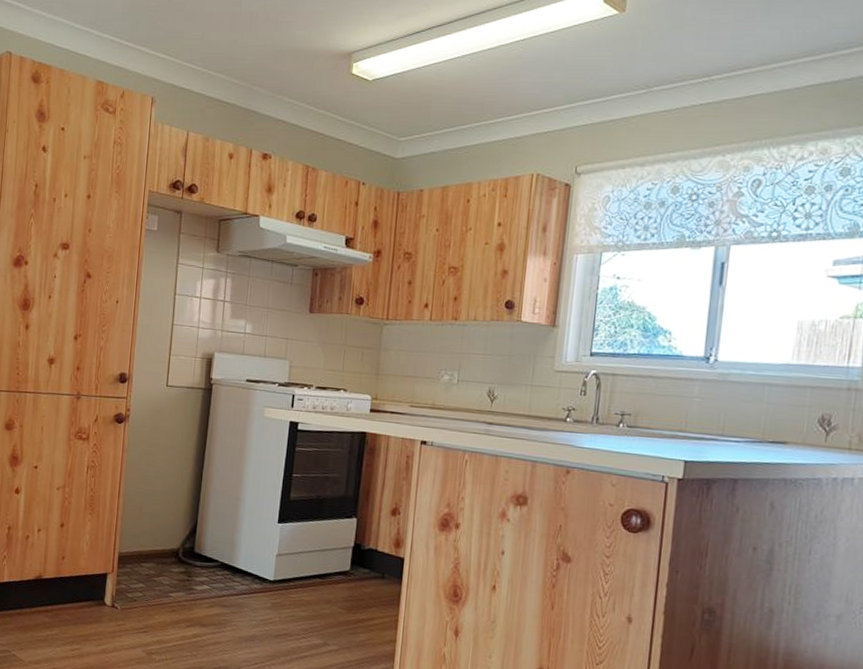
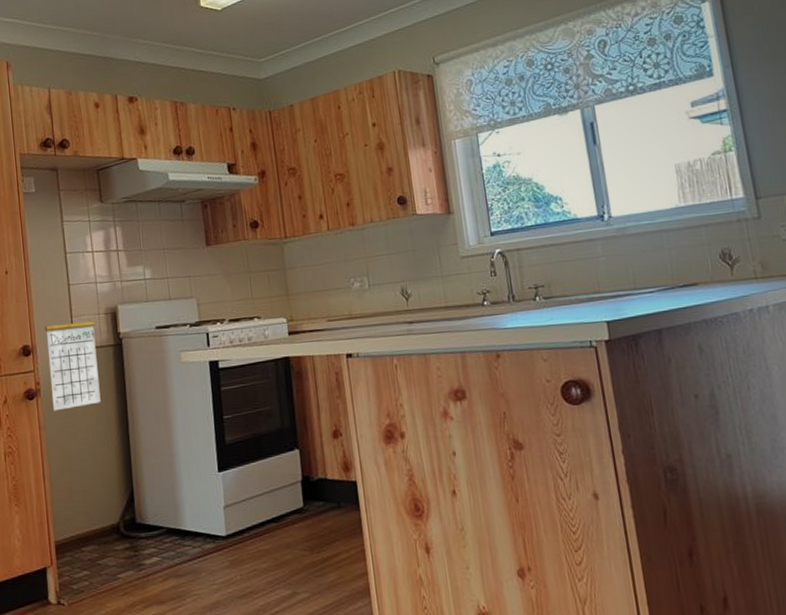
calendar: none [138,343,190,439] -> present [44,305,101,411]

